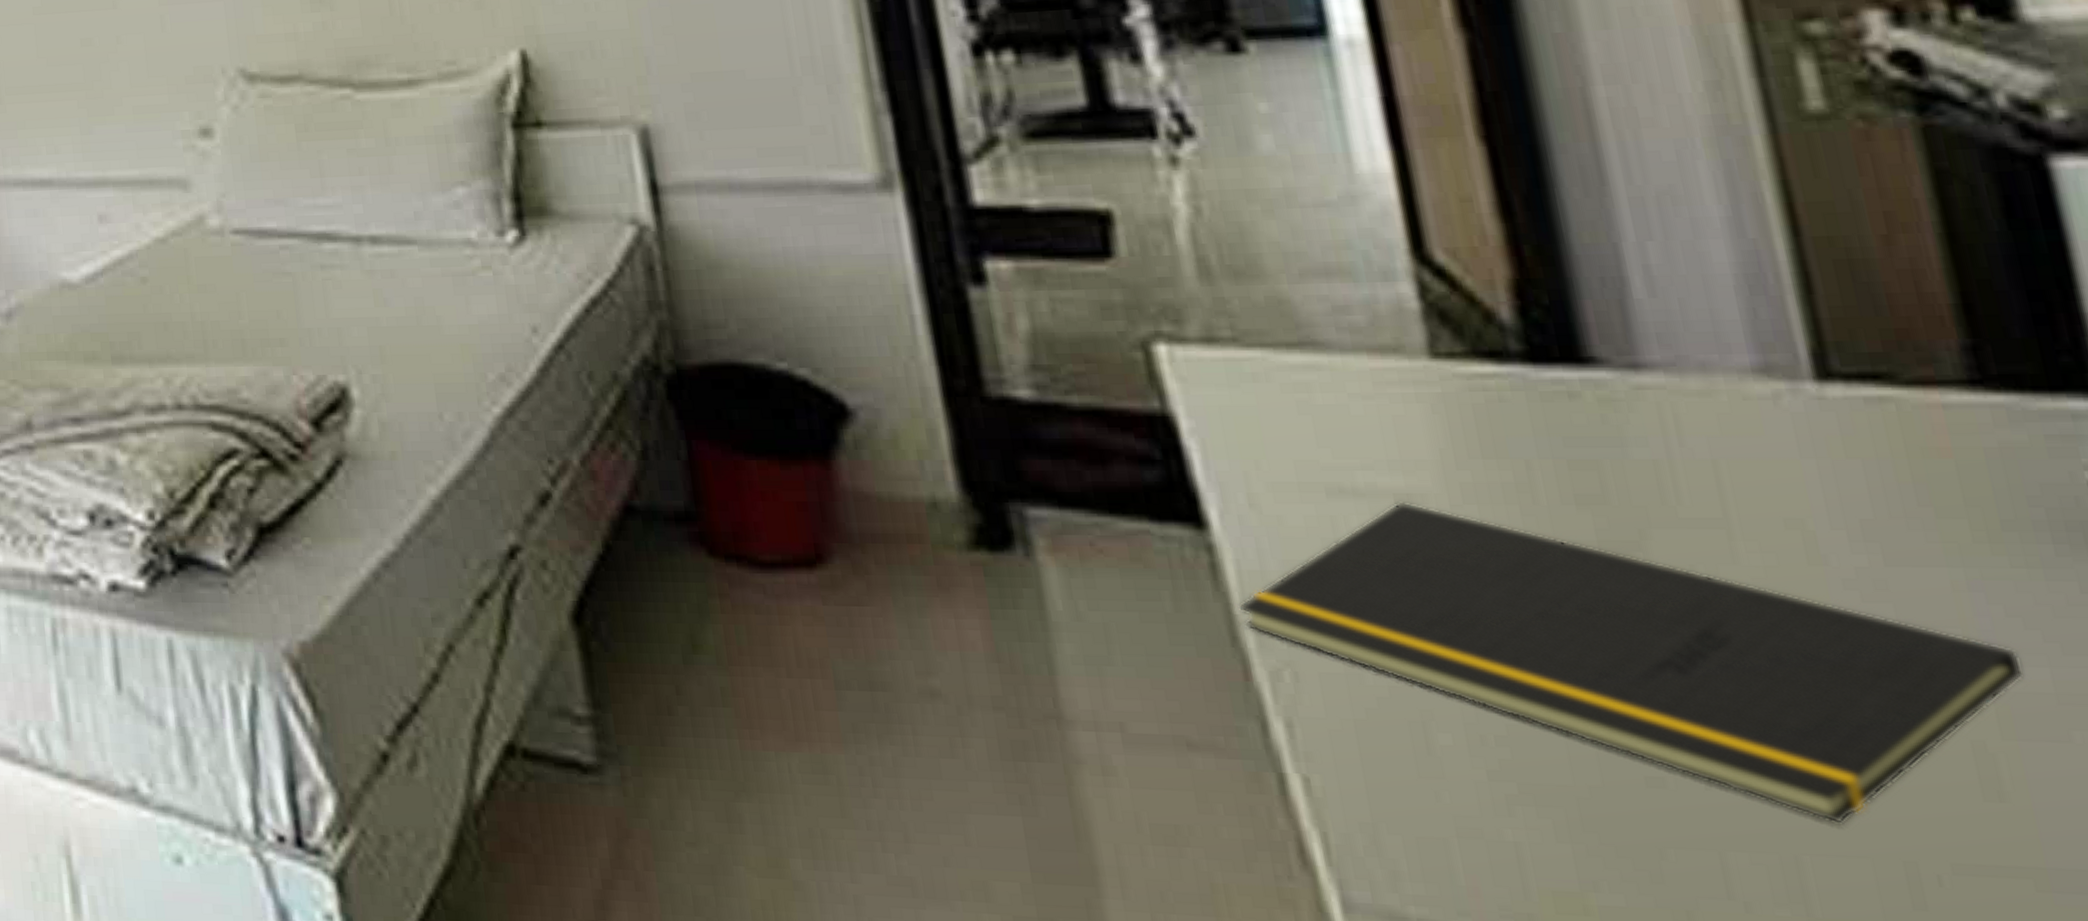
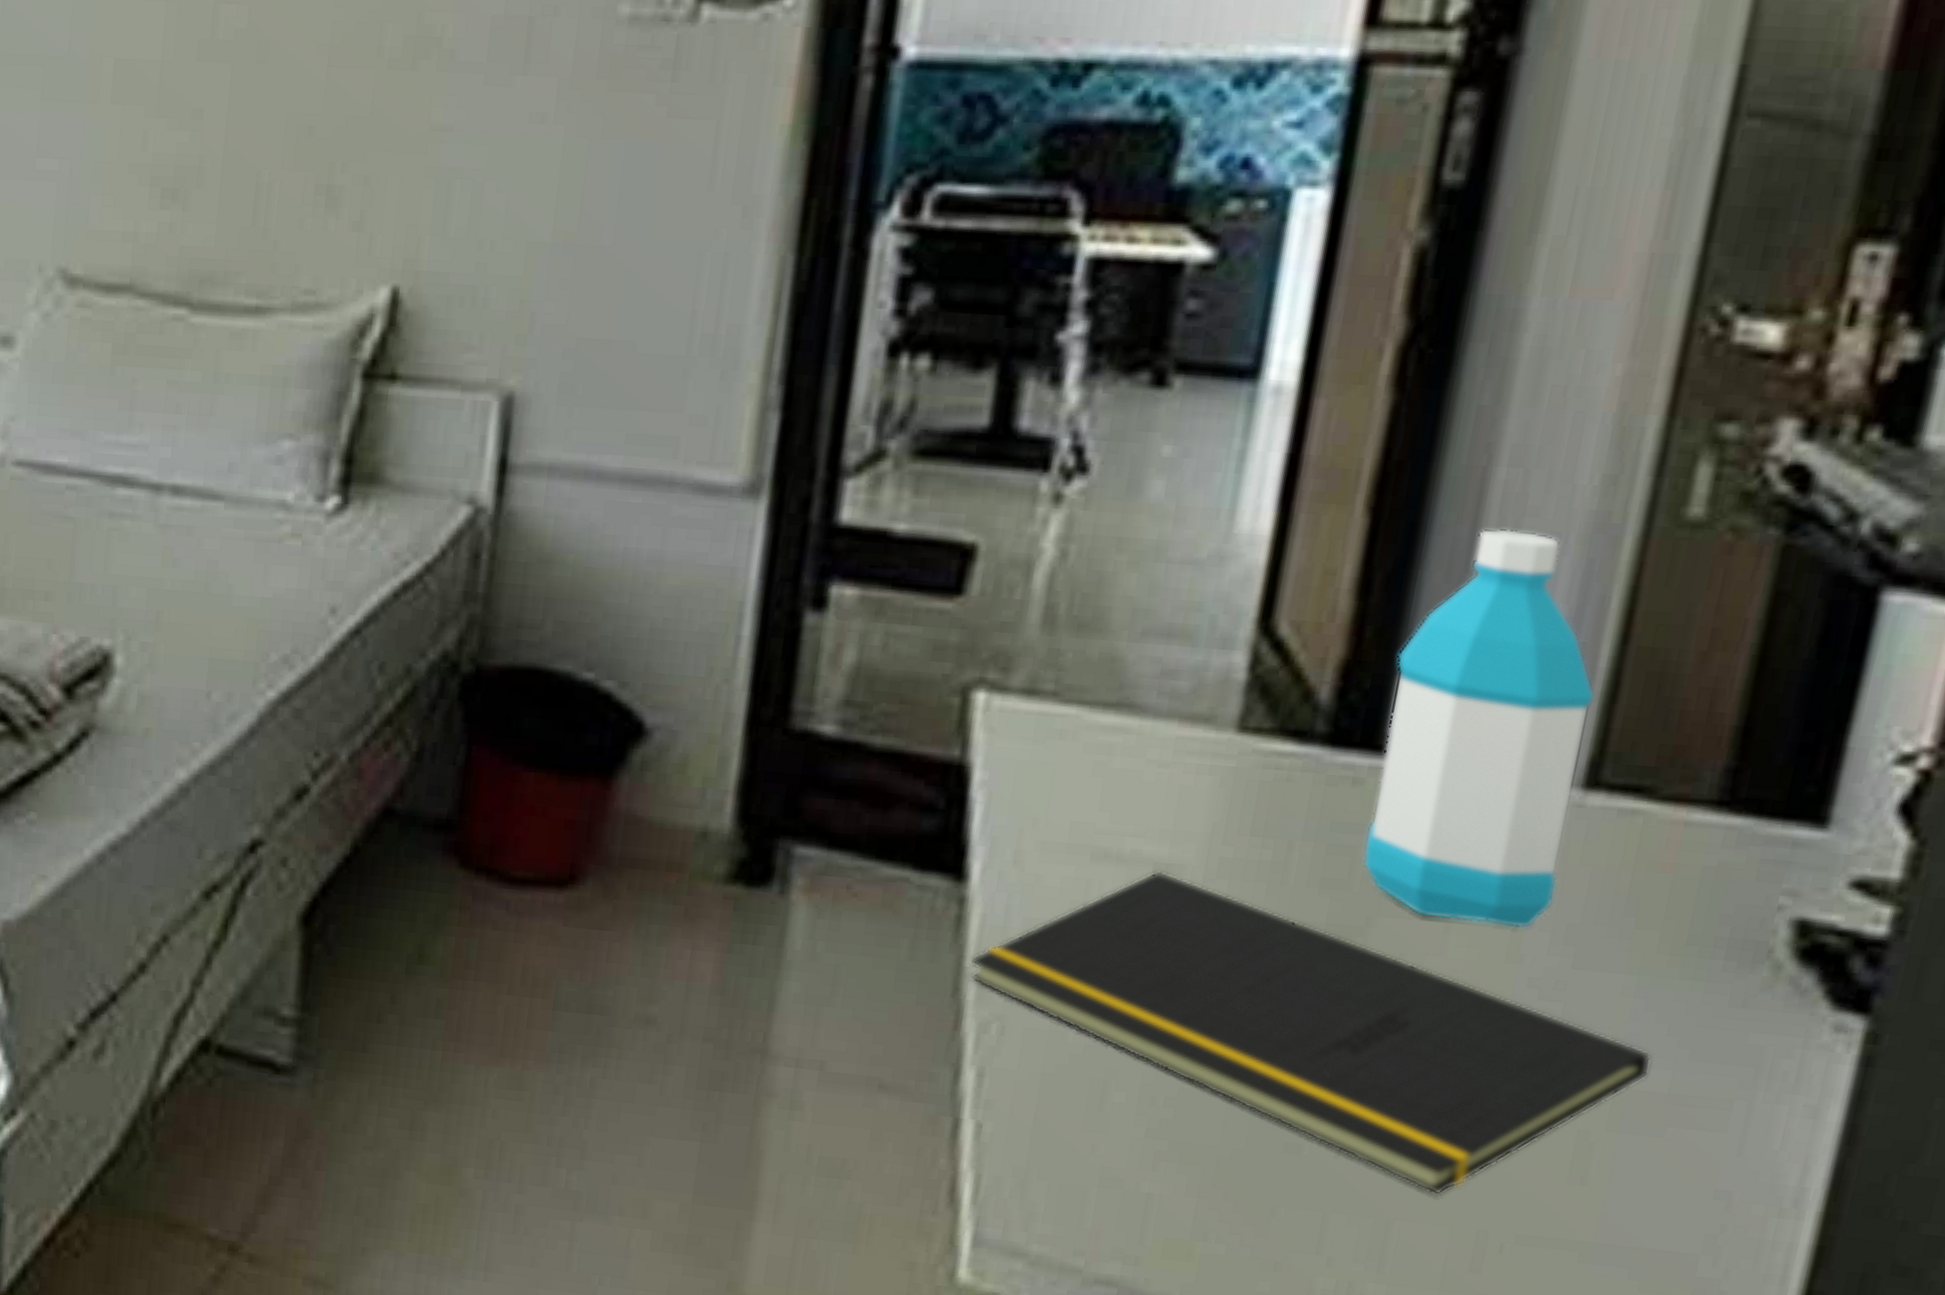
water bottle: none [1565,141,1836,529] -> present [1362,528,1596,929]

